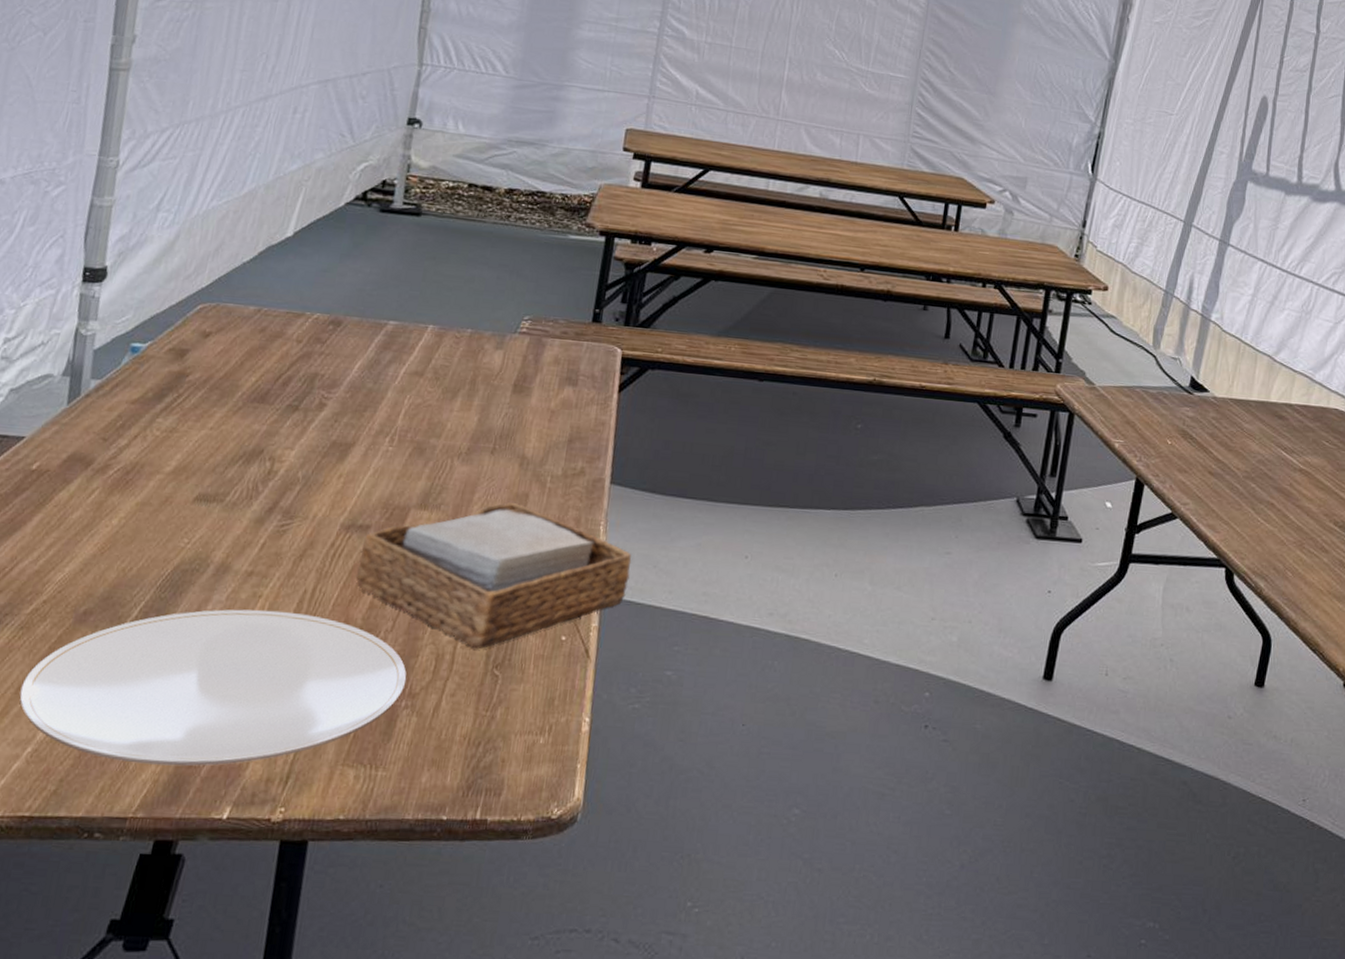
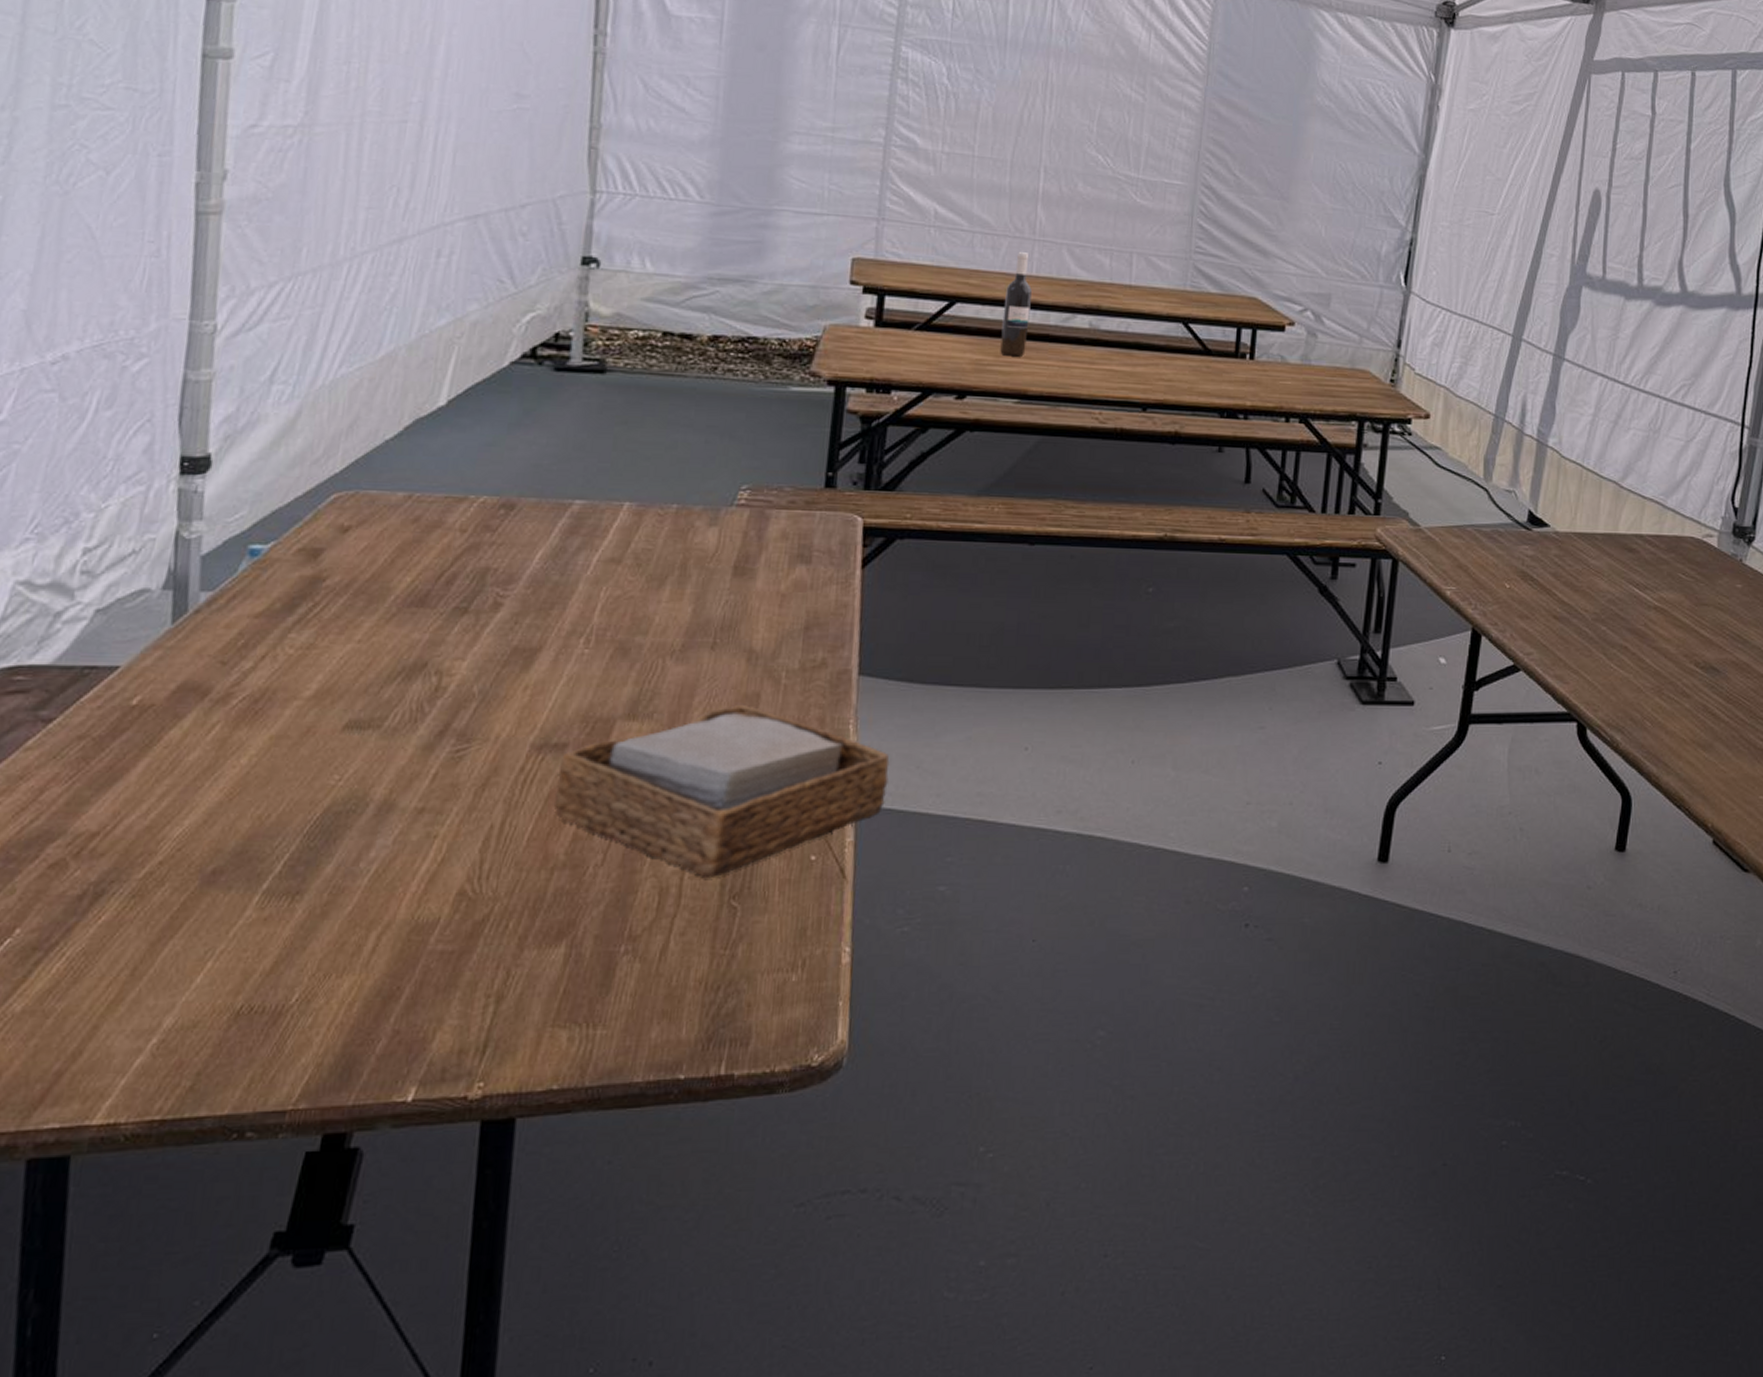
plate: present [19,609,407,766] -> none [136,852,625,1046]
wine bottle: none [744,130,773,219] -> present [1000,252,1032,357]

